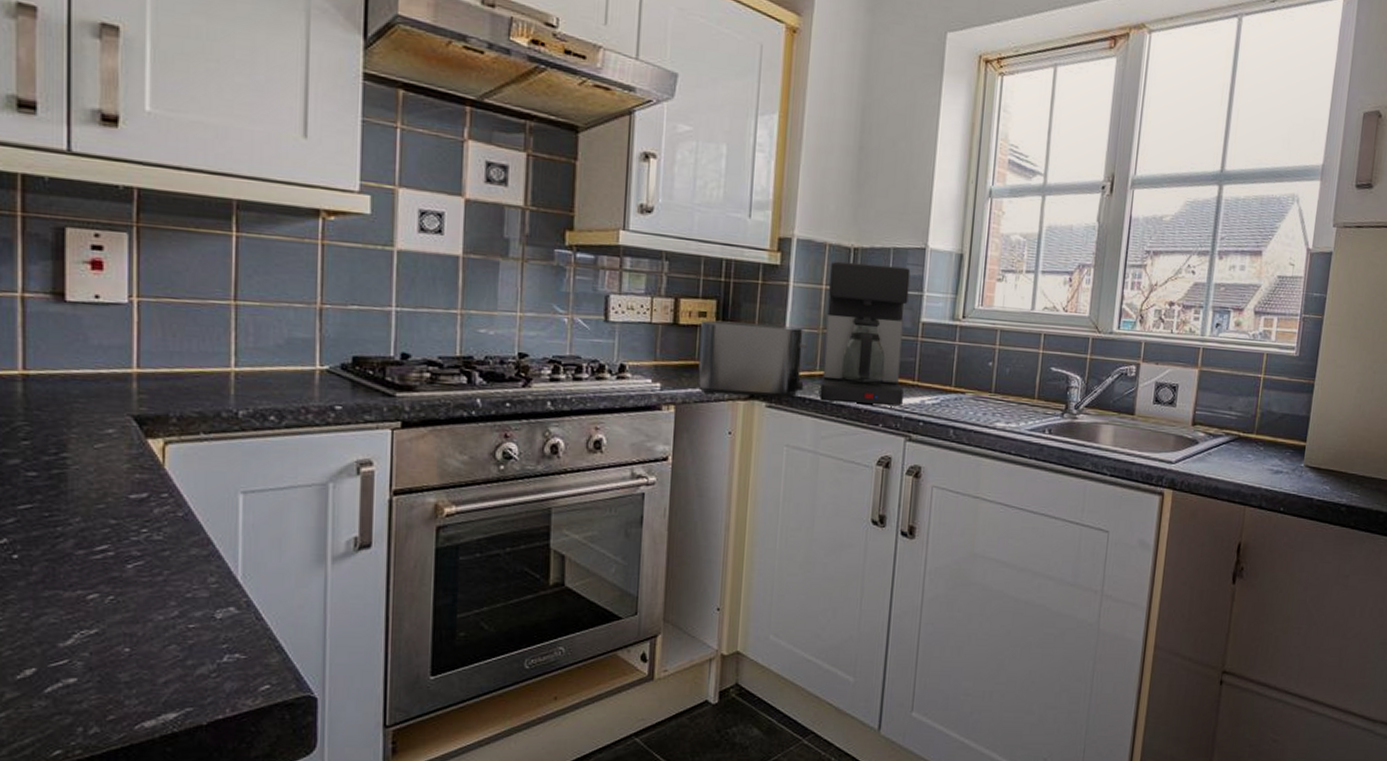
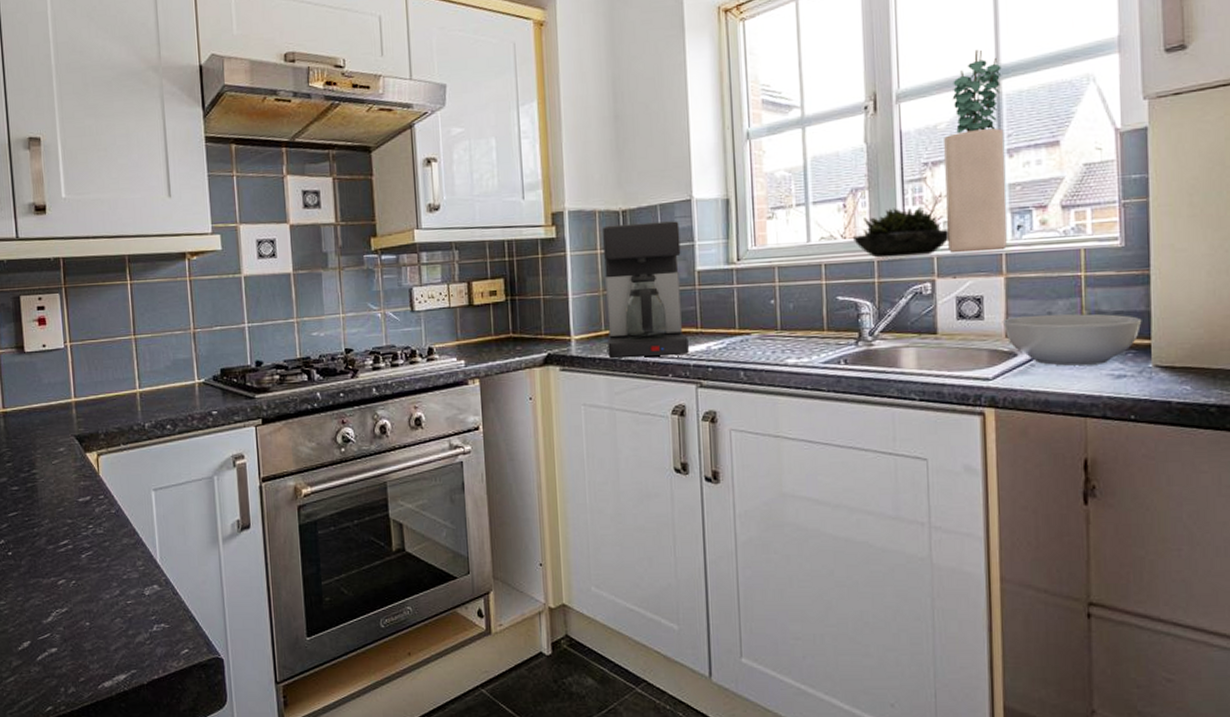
toaster: present [697,320,807,399] -> none [493,292,592,366]
succulent plant: none [1073,289,1159,339] -> present [852,206,950,258]
vase: none [1156,151,1225,345] -> present [942,49,1007,254]
bowl: none [1190,408,1302,460] -> present [1002,313,1142,366]

